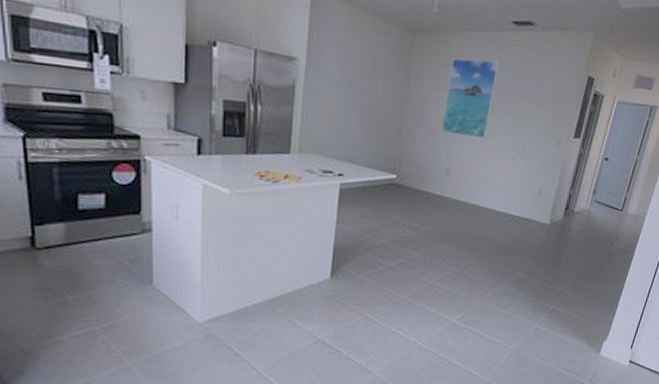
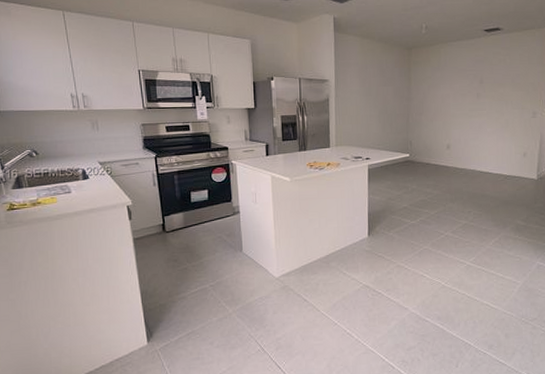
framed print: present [442,59,499,139] -> none [439,60,478,119]

